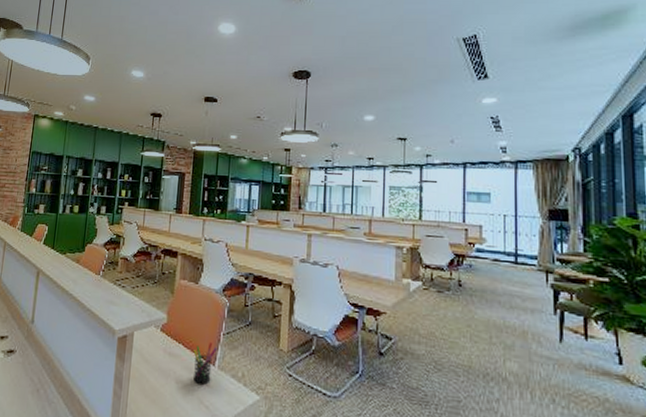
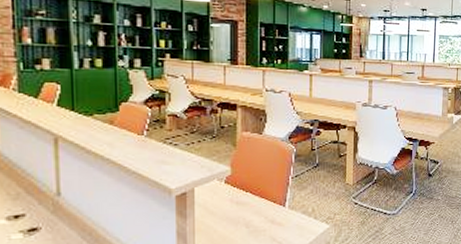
pen holder: present [193,341,217,385] -> none [262,186,287,225]

